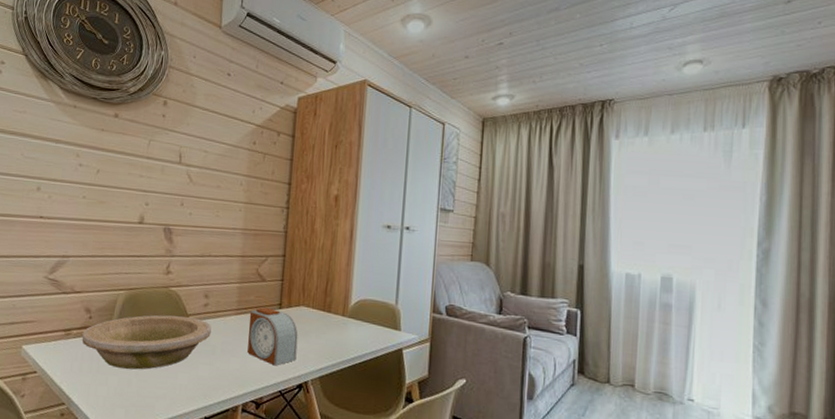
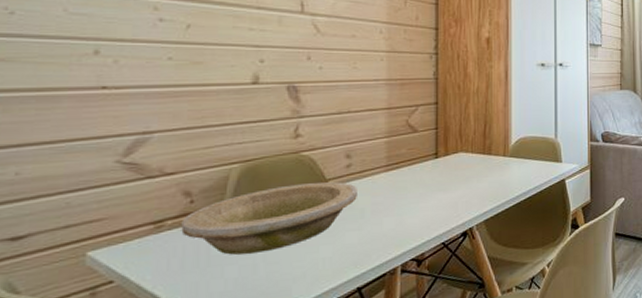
alarm clock: present [247,307,298,366] -> none [402,159,459,218]

